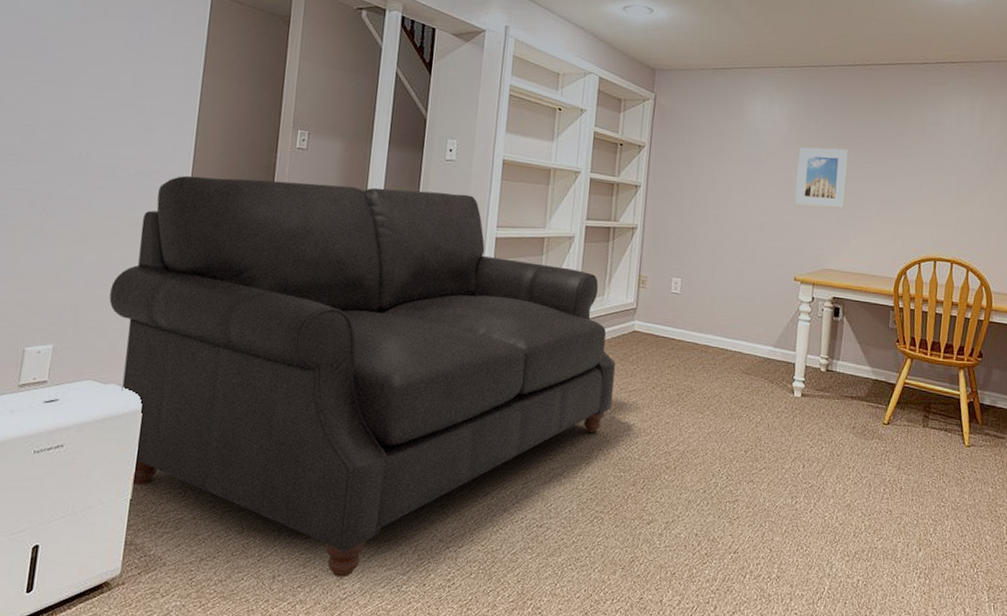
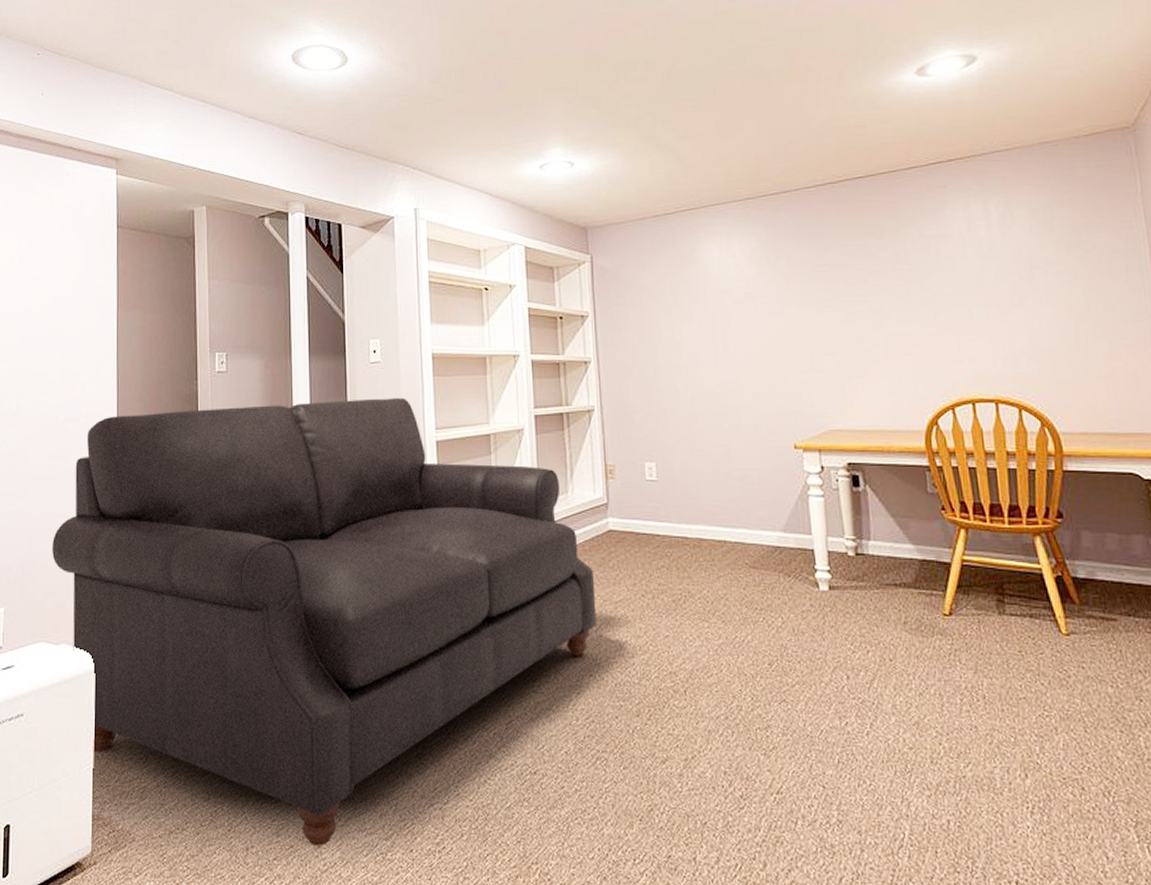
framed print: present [794,147,849,209] -> none [773,285,842,358]

